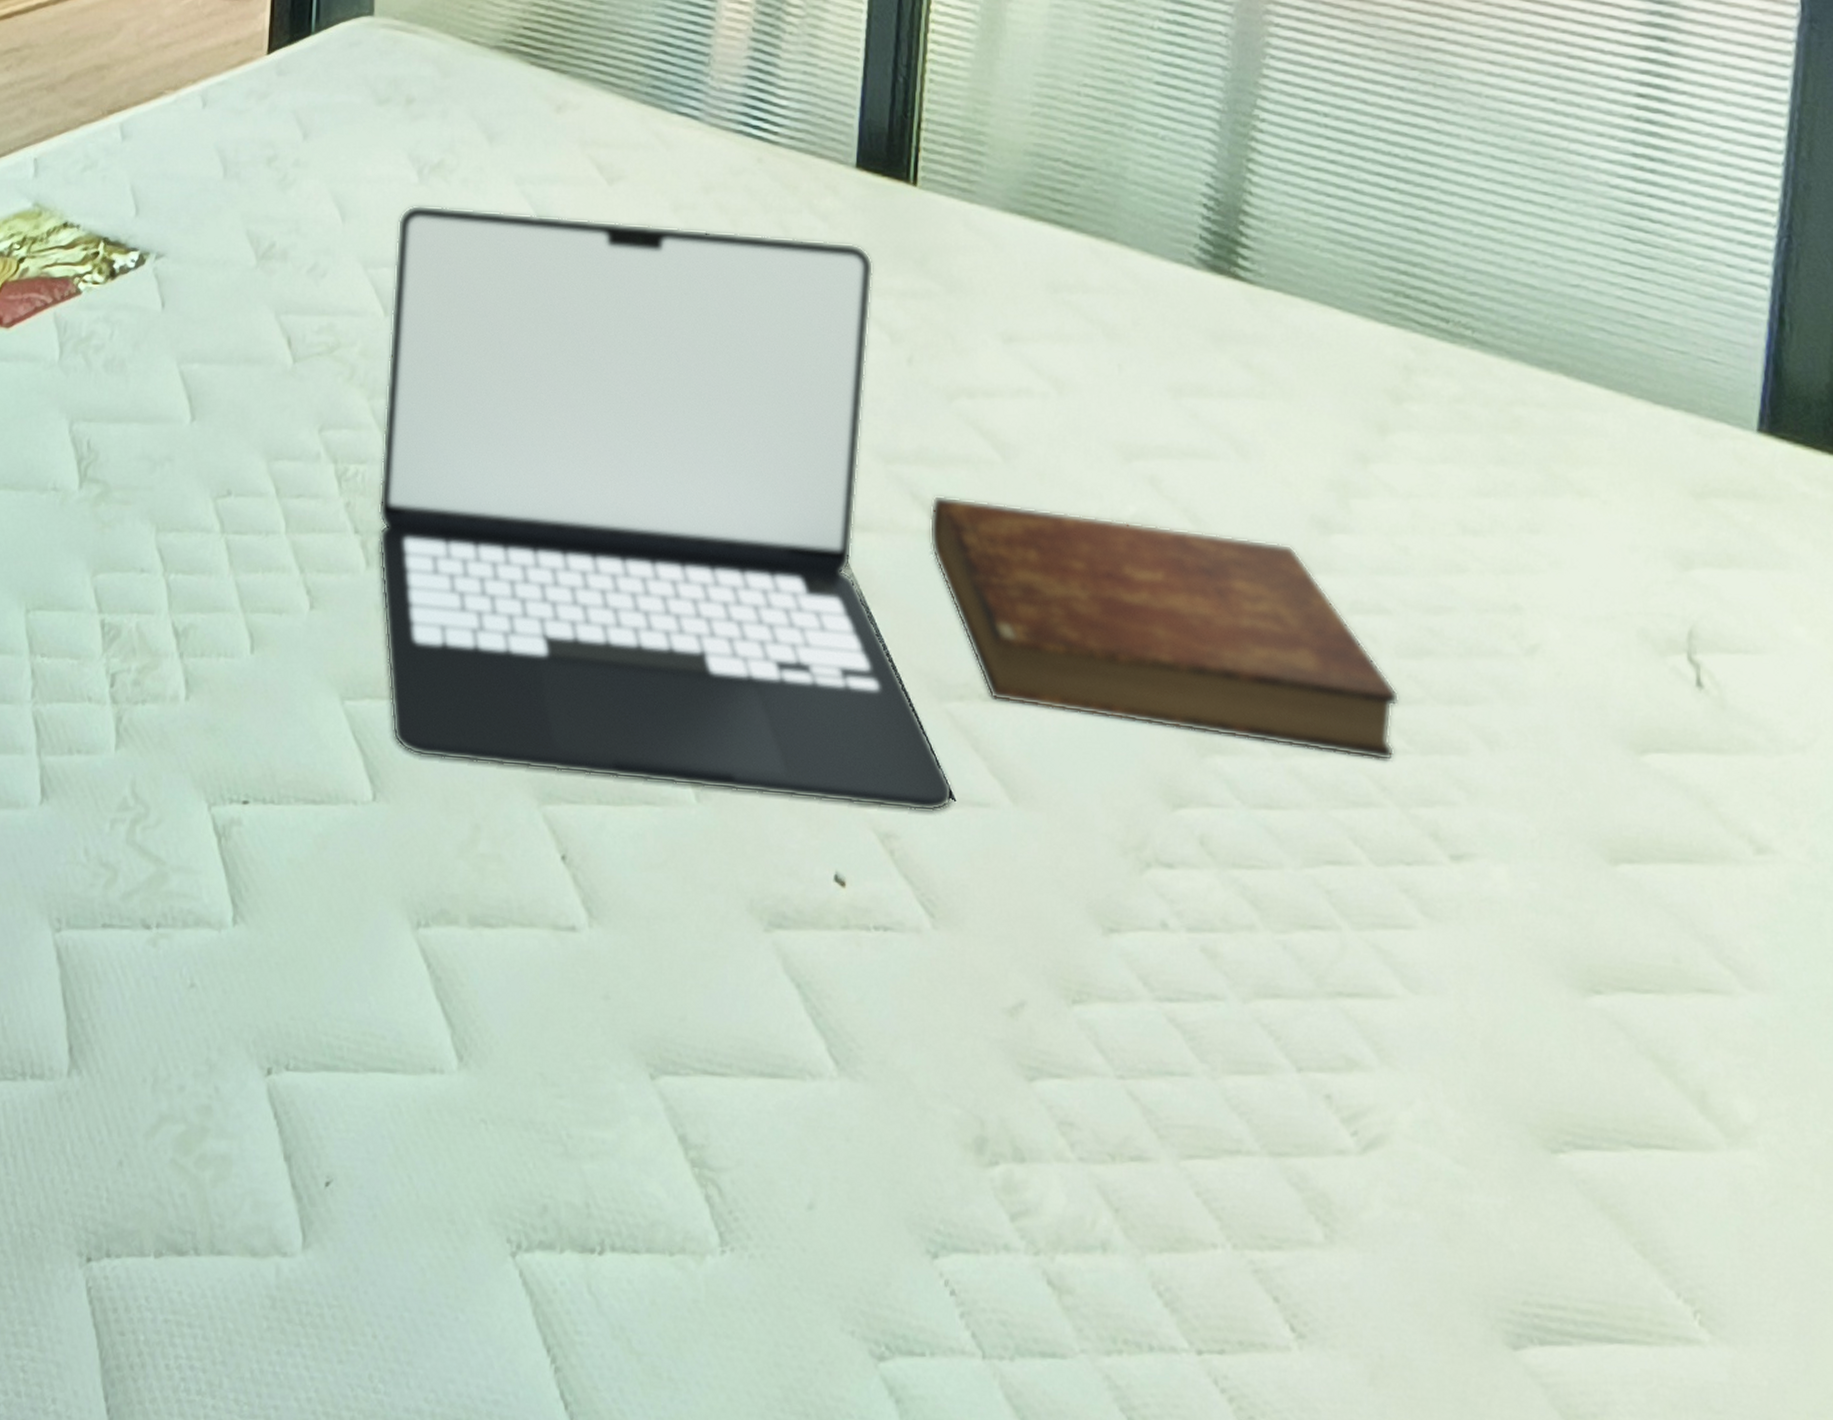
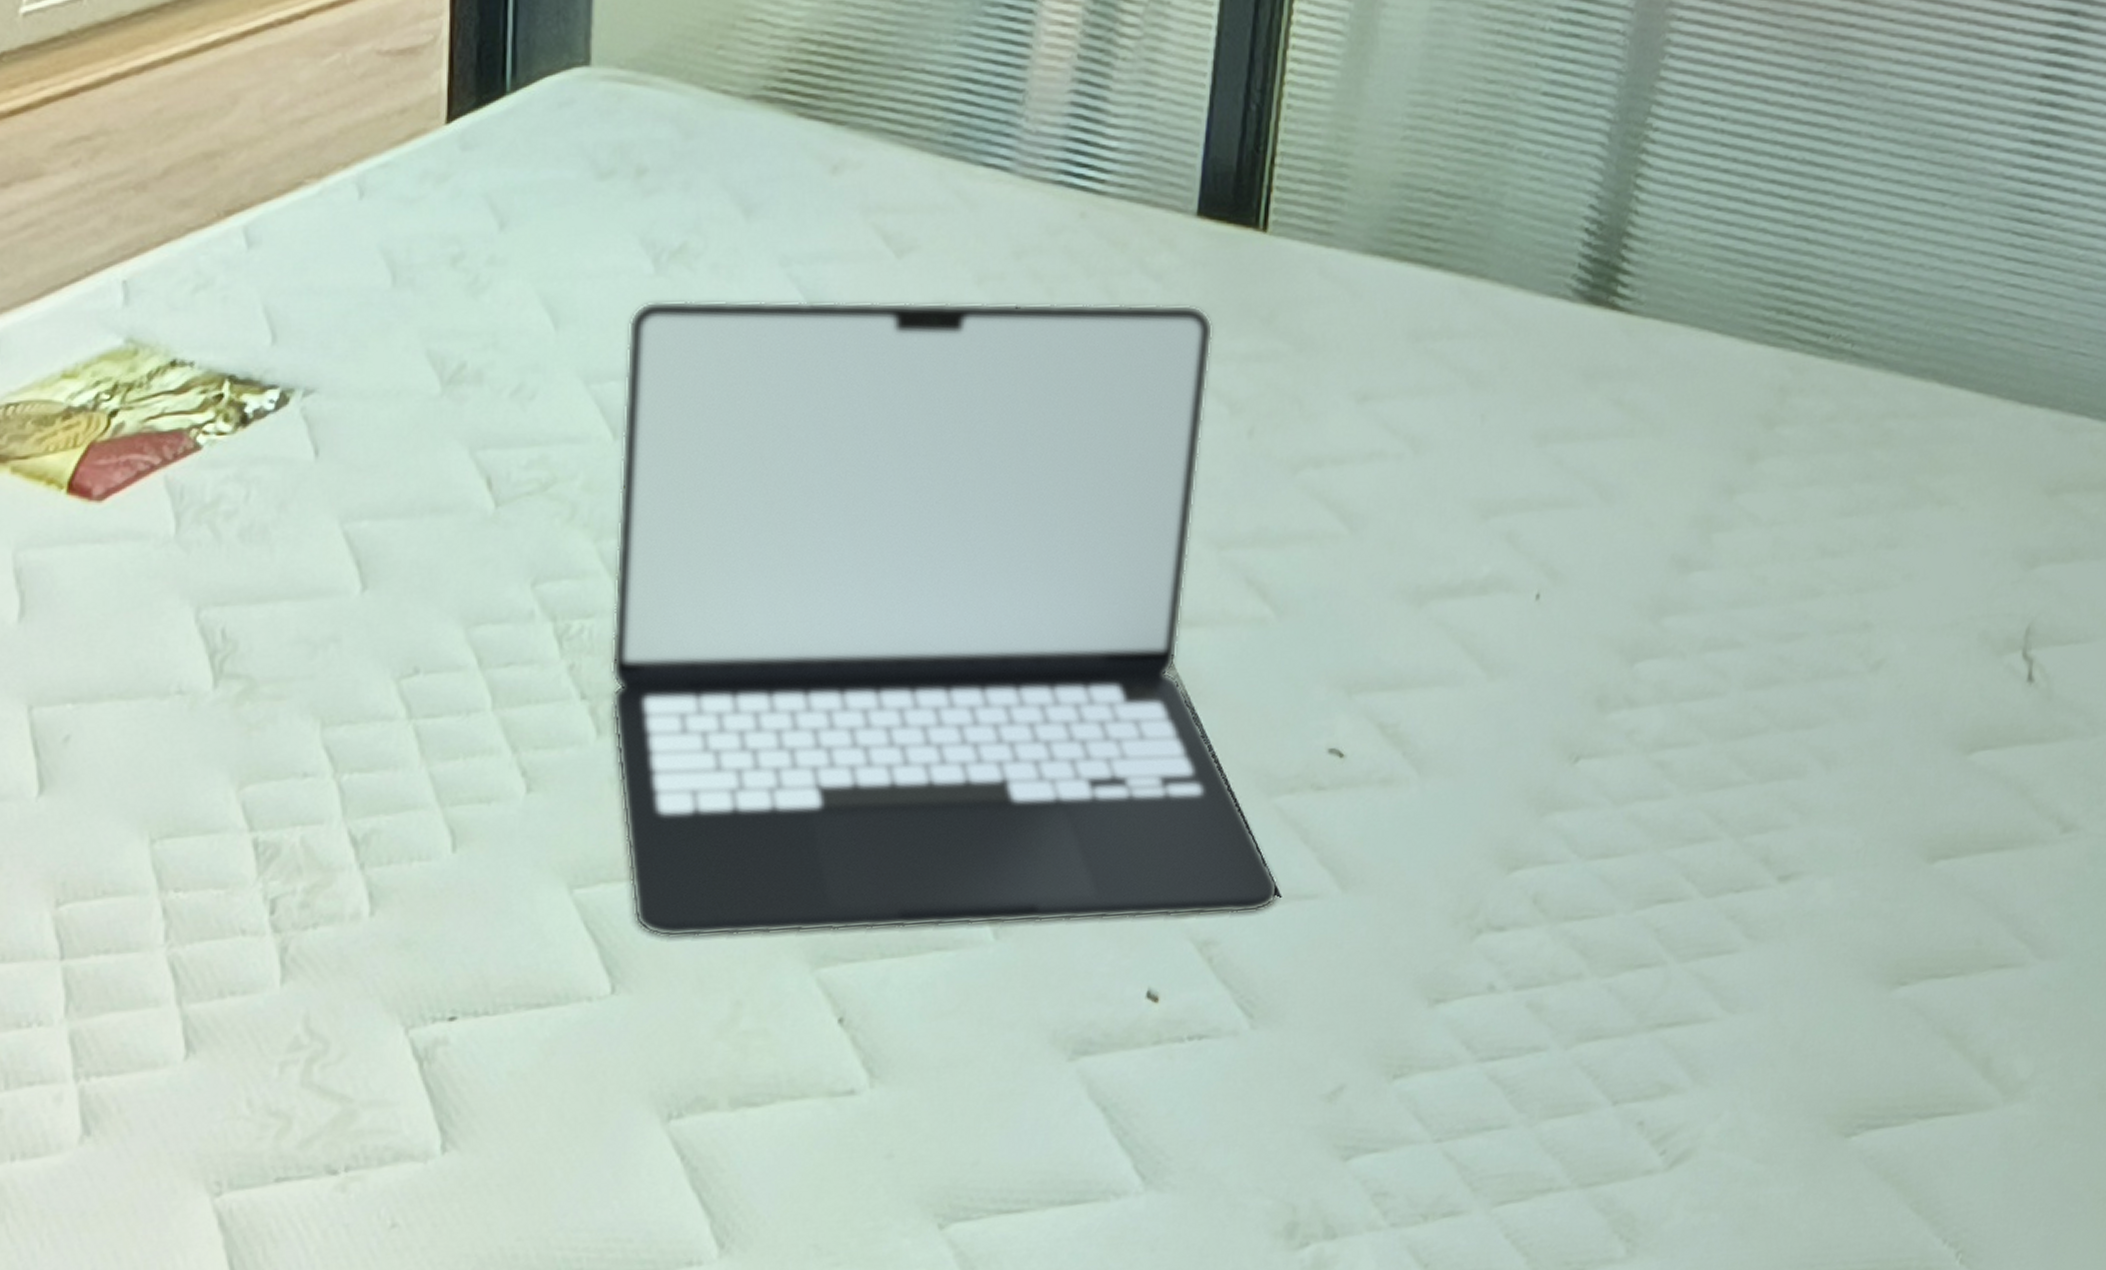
bible: present [929,495,1400,761] -> none [1264,577,1744,795]

